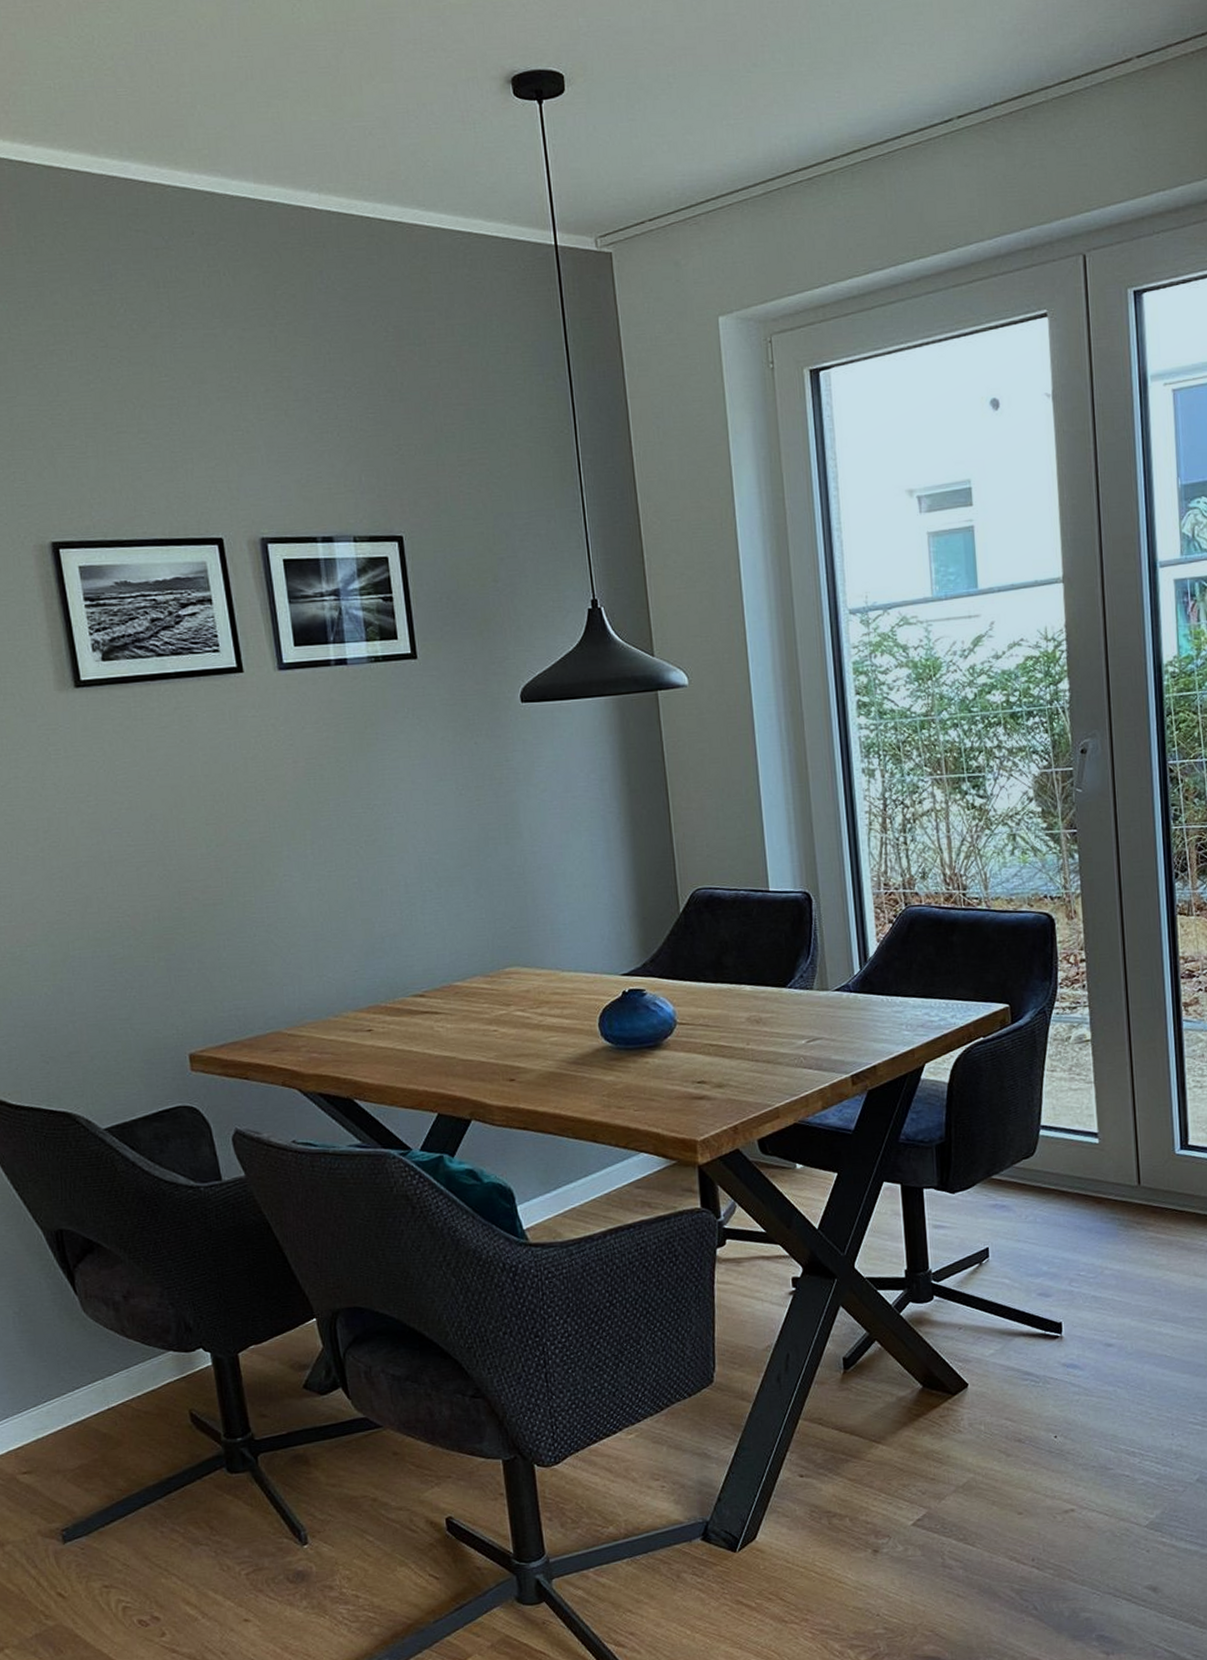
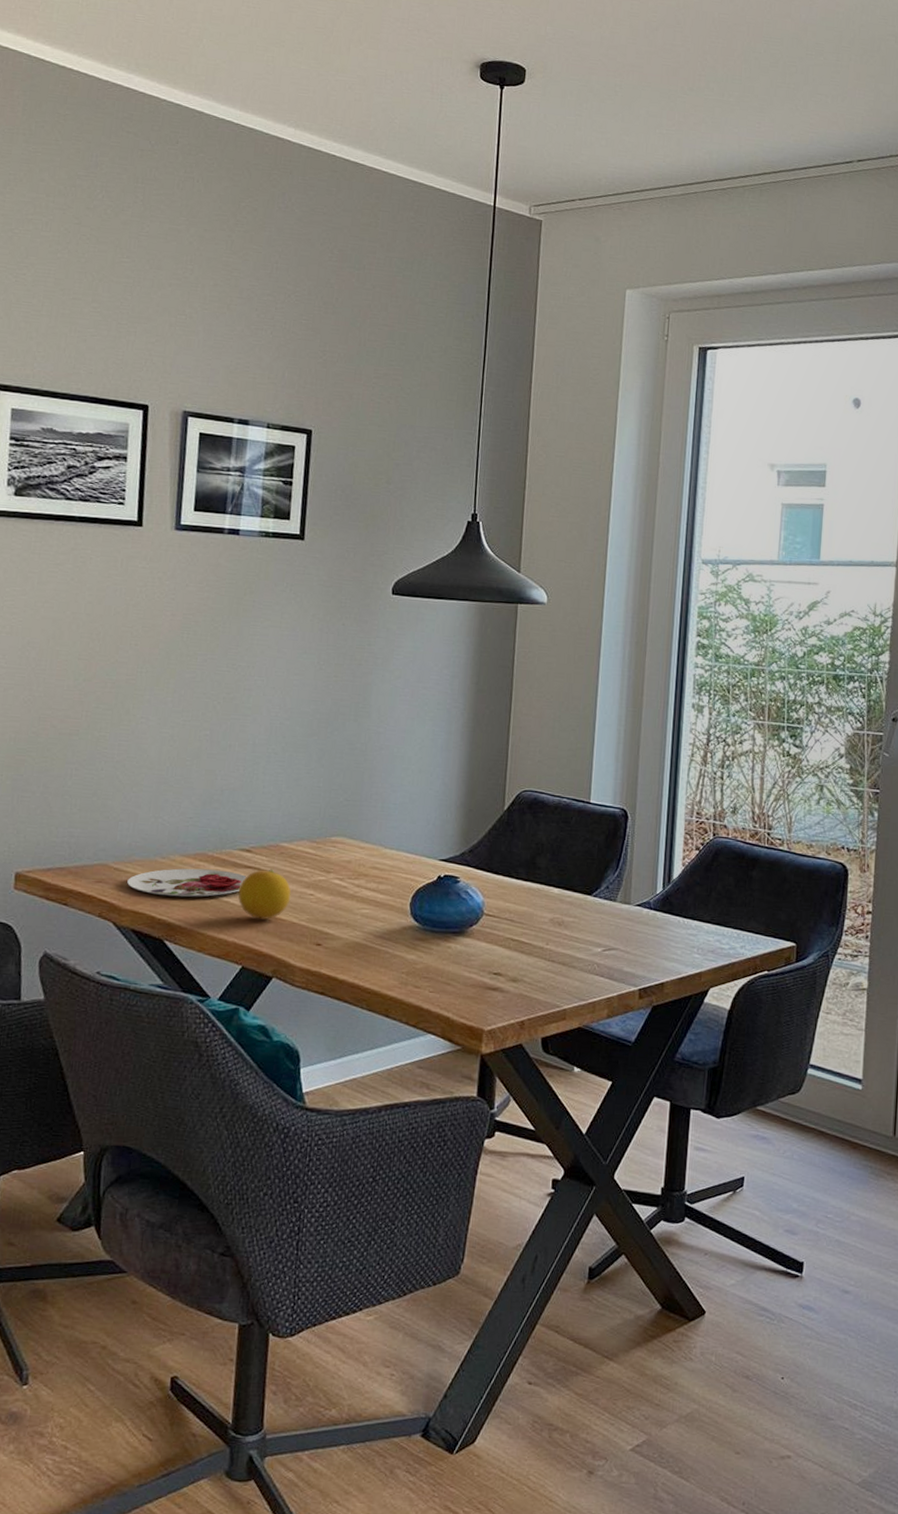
plate: none [304,1019,426,1055] -> present [127,868,247,898]
fruit: none [419,1011,475,1064] -> present [237,869,292,920]

